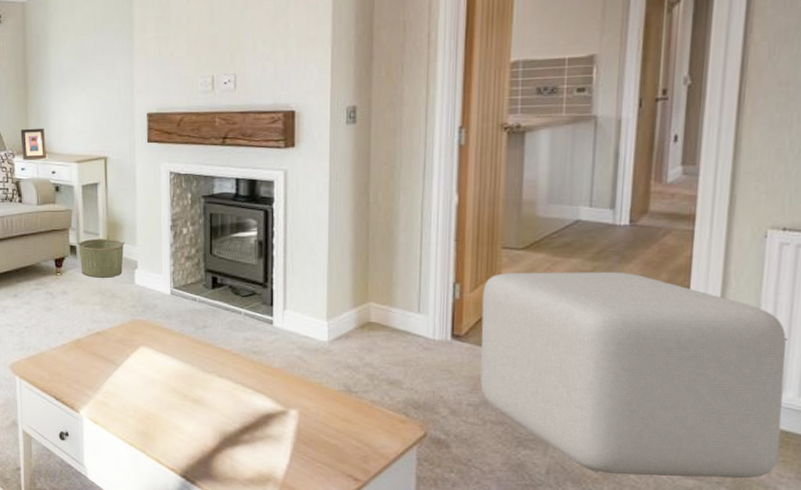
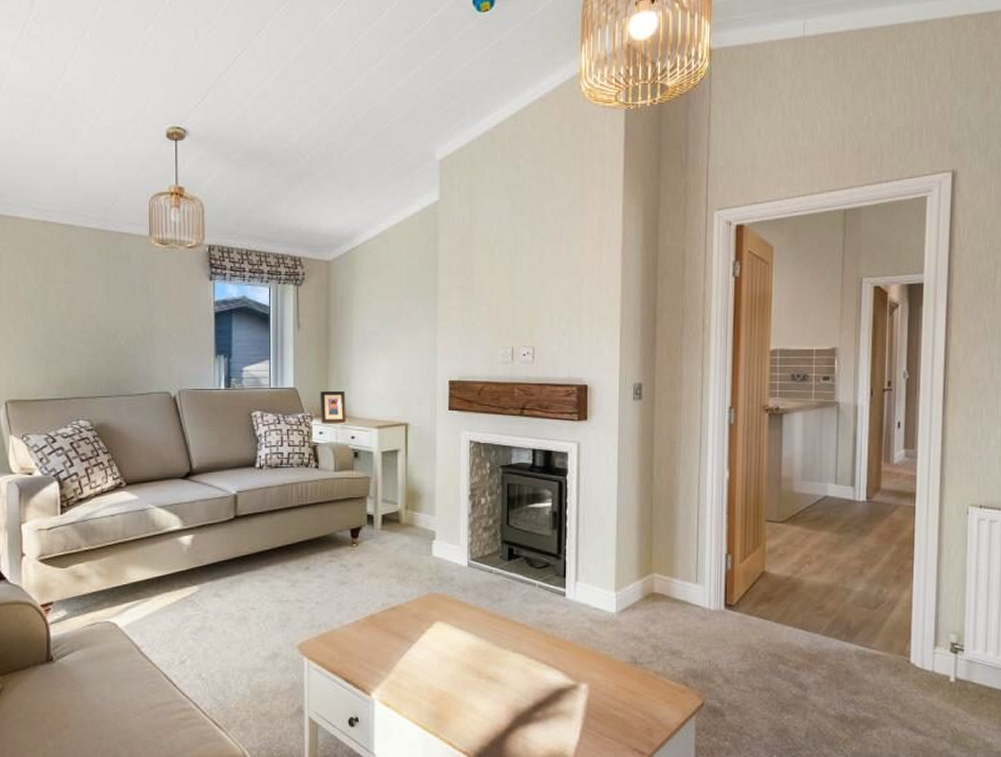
basket: present [77,238,125,278] -> none [375,507,423,549]
pouf: present [480,271,787,479] -> none [749,543,987,735]

